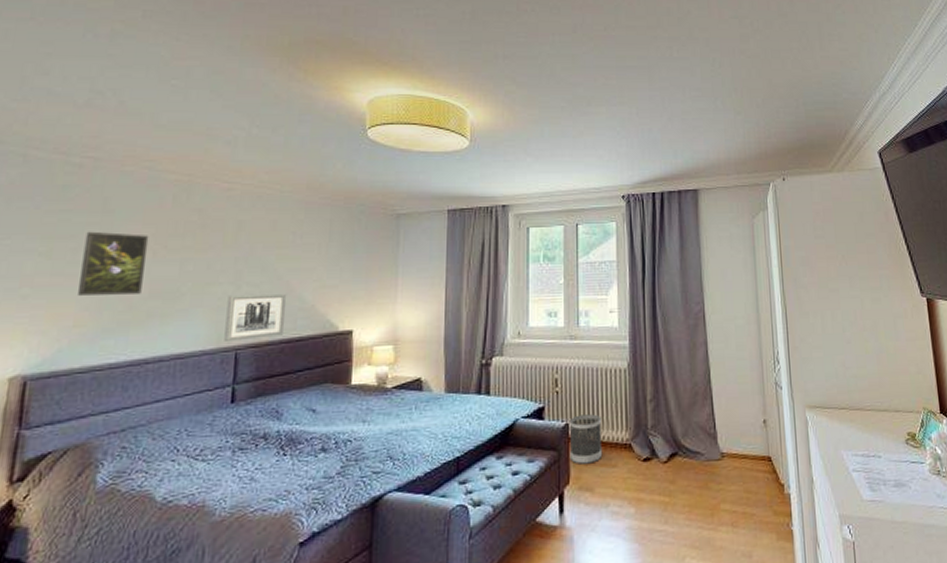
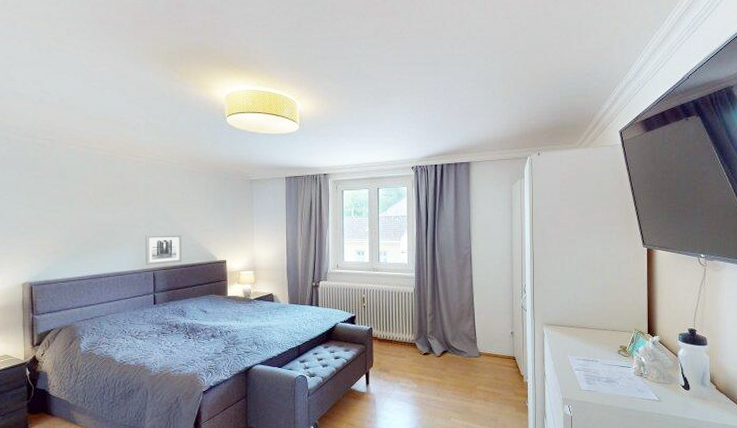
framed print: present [78,231,149,296] -> none [53,190,92,233]
wastebasket: present [569,414,603,465] -> none [372,322,396,355]

